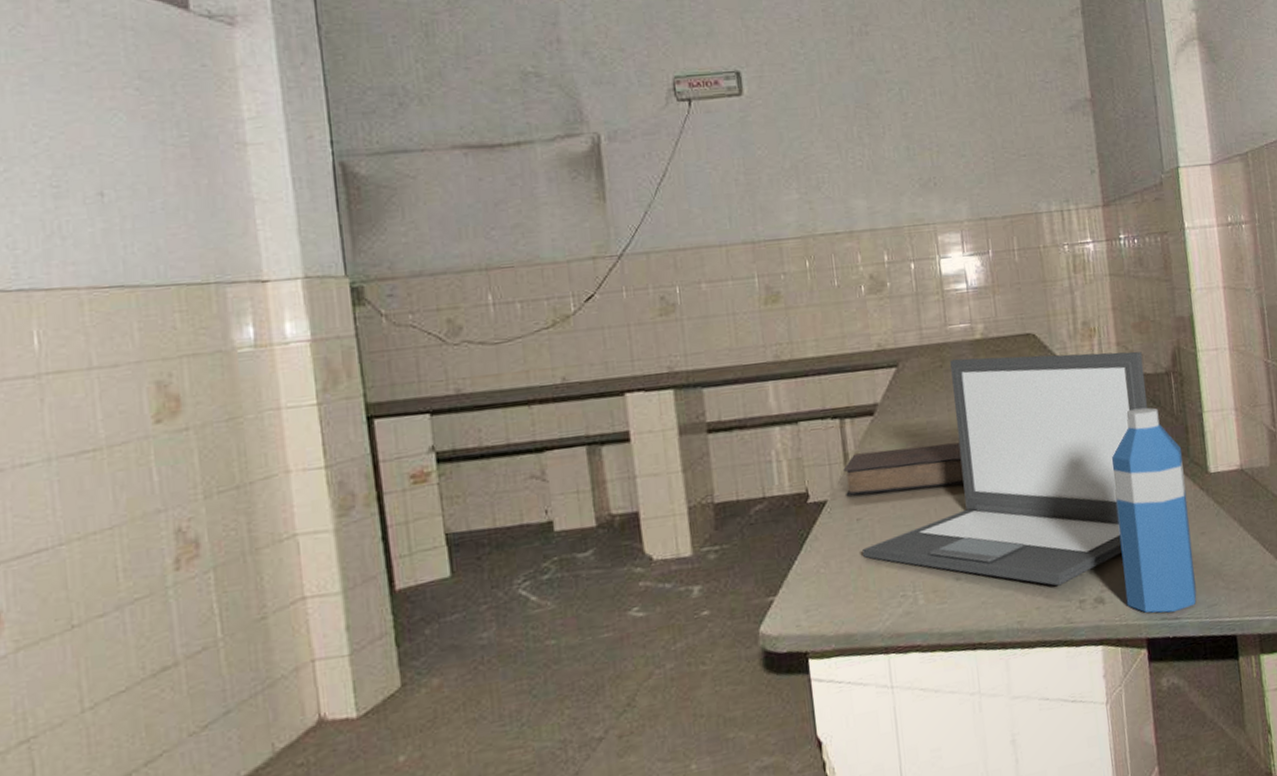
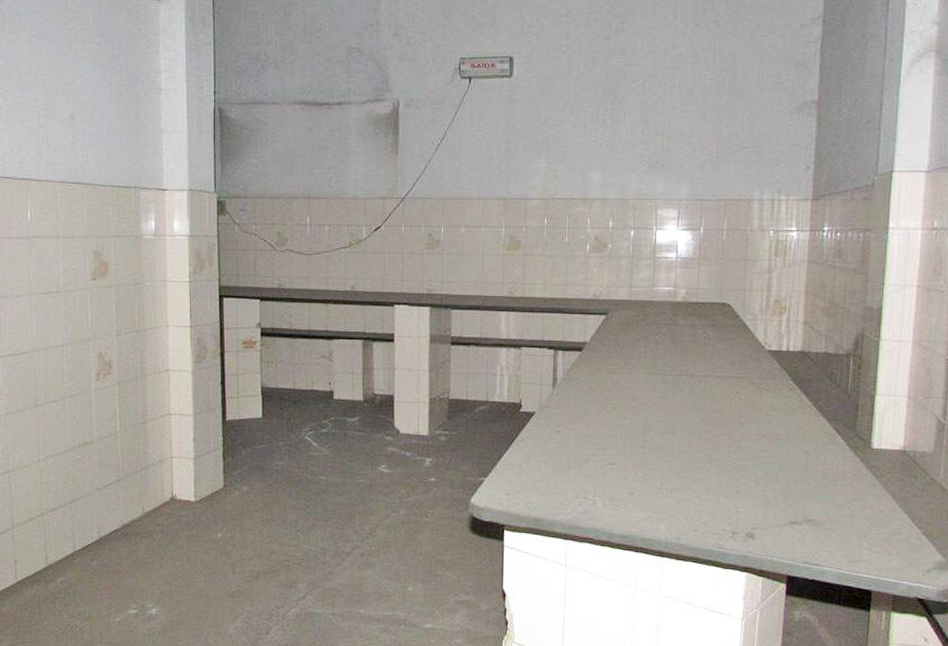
book: present [843,442,965,497] -> none [551,380,650,418]
laptop: present [862,351,1148,586] -> none [558,316,826,517]
water bottle: present [1111,407,1197,613] -> none [774,381,849,559]

